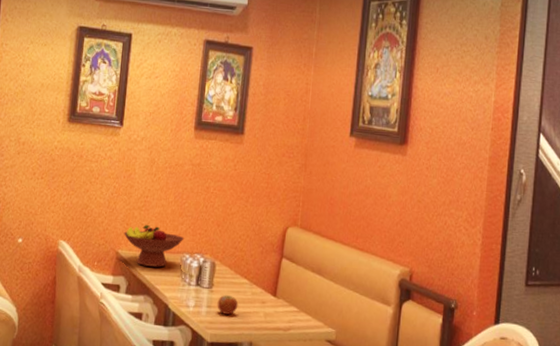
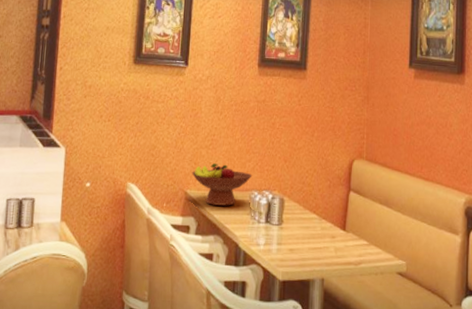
apple: present [217,294,239,315] -> none [287,230,309,251]

